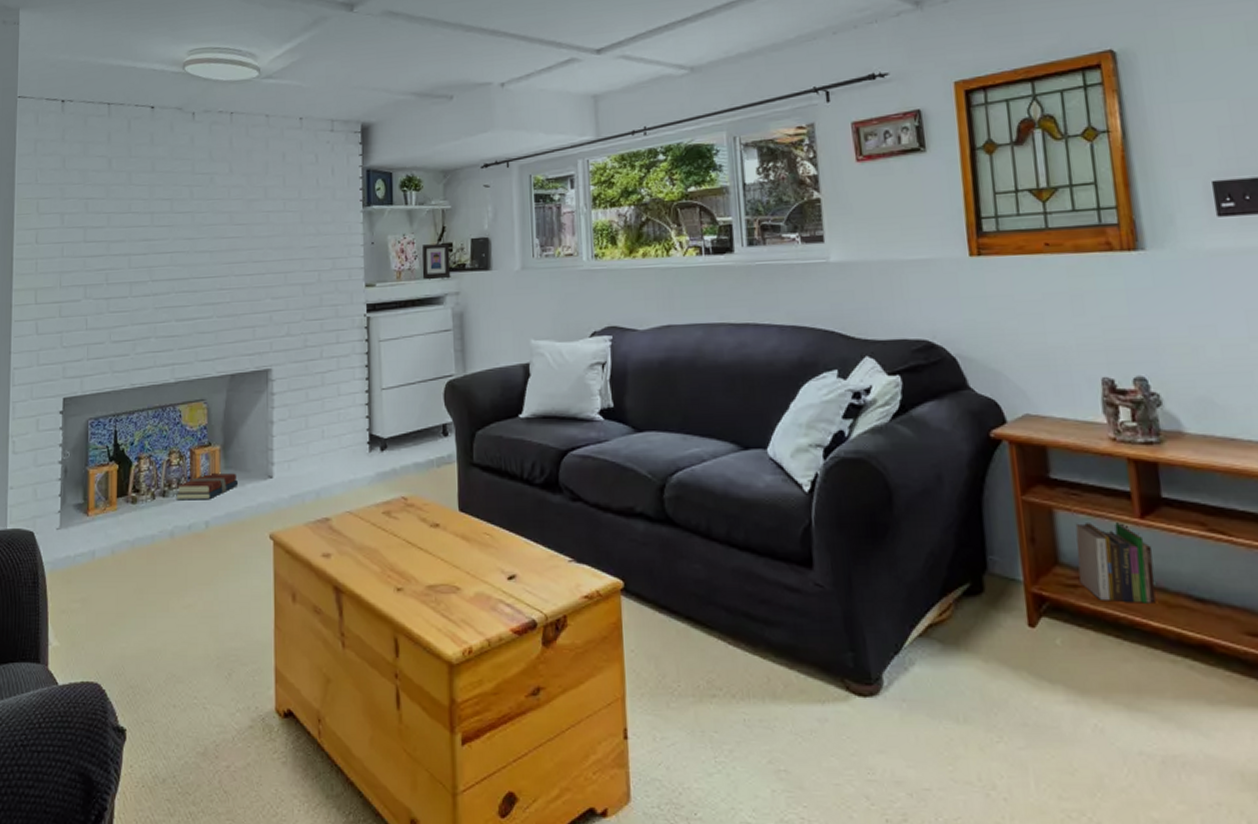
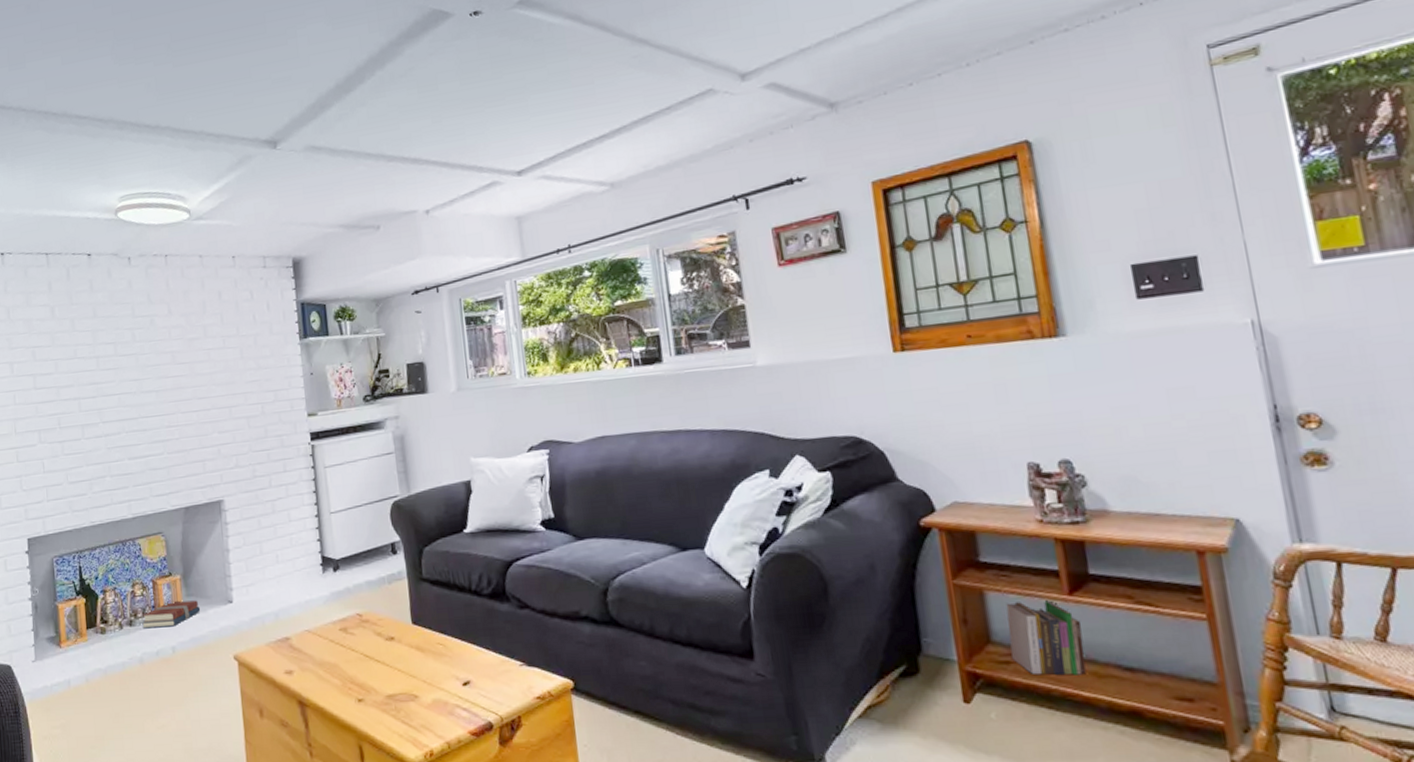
picture frame: present [422,243,450,279] -> none [360,369,388,405]

